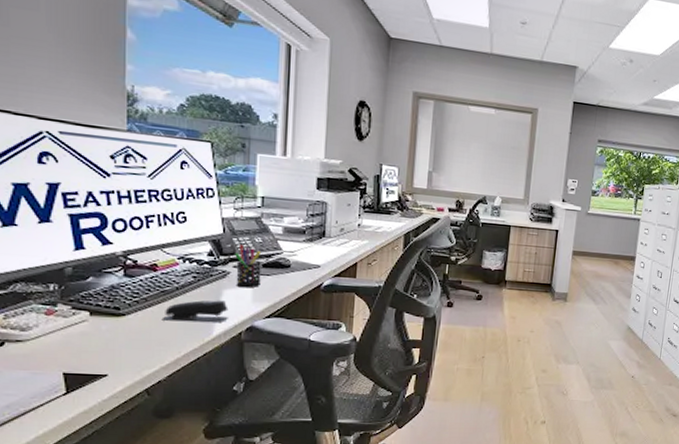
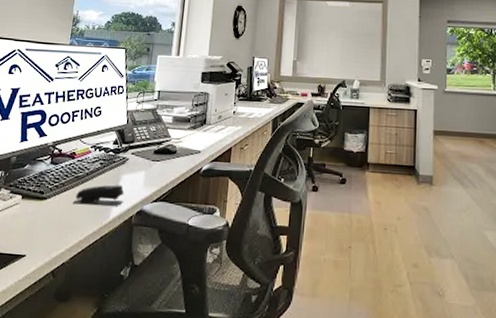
pen holder: present [235,244,261,288] -> none [132,133,154,173]

